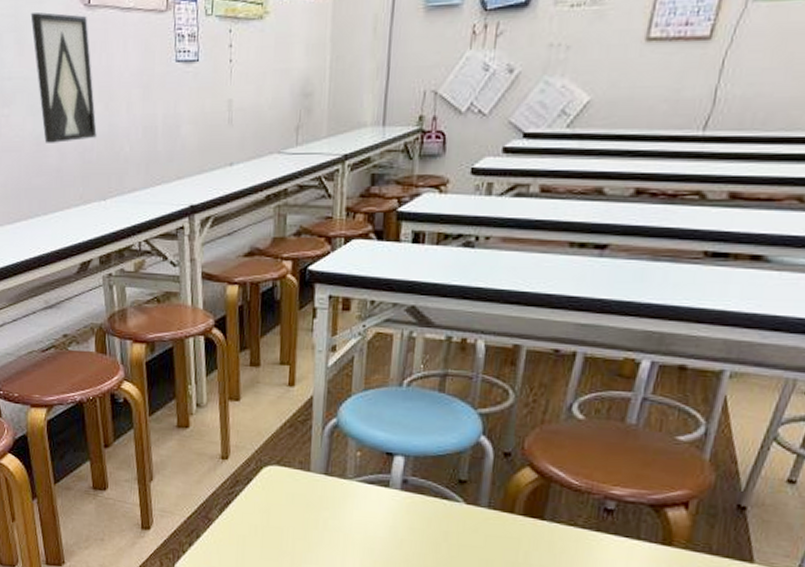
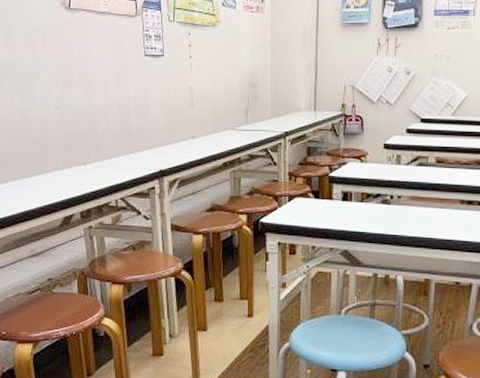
wall art: present [30,12,97,143] -> none [17,12,77,117]

